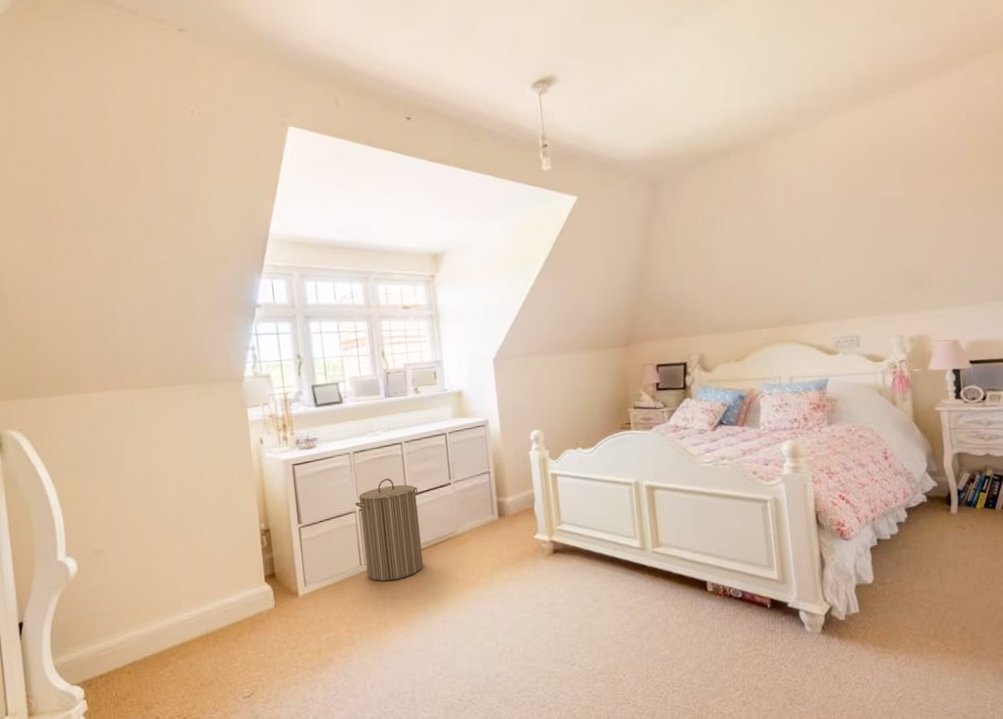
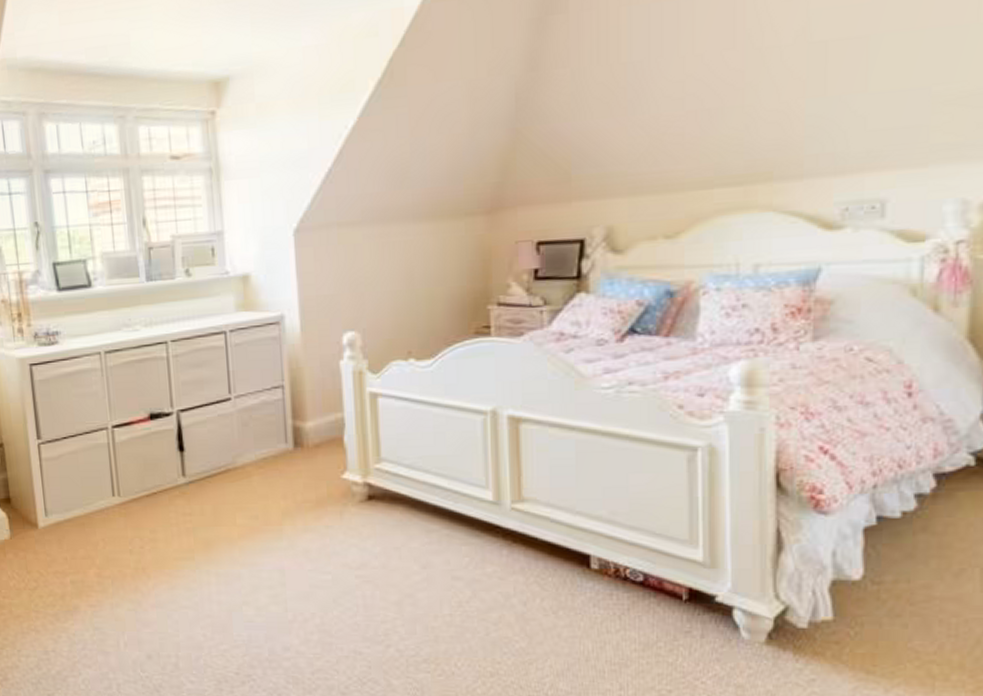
laundry hamper: present [355,478,424,582] -> none [107,387,193,518]

